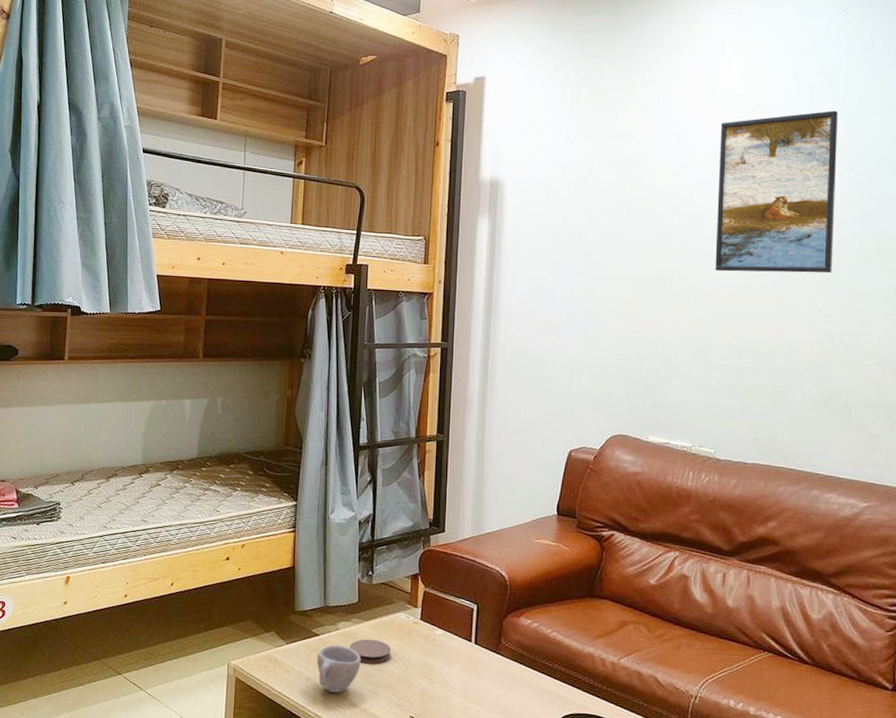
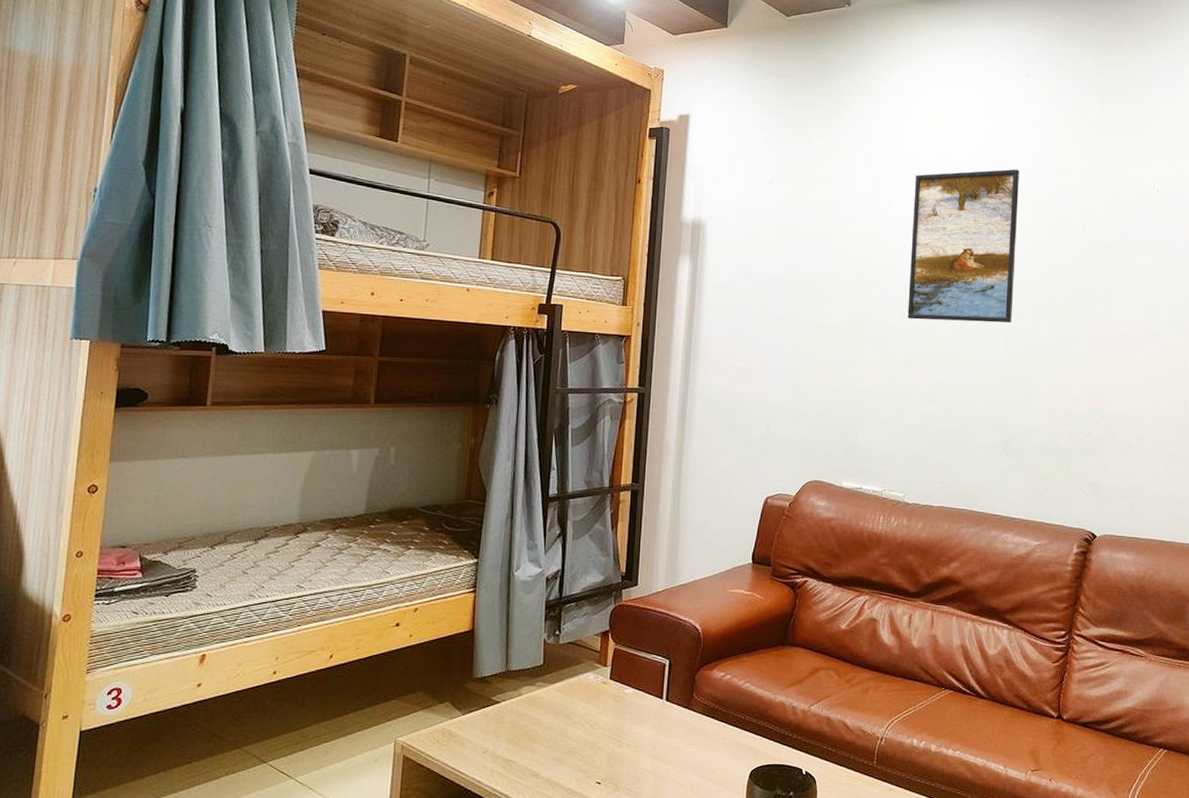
cup: present [316,644,361,693] -> none [496,712,545,763]
coaster: present [350,639,391,663] -> none [533,703,578,729]

